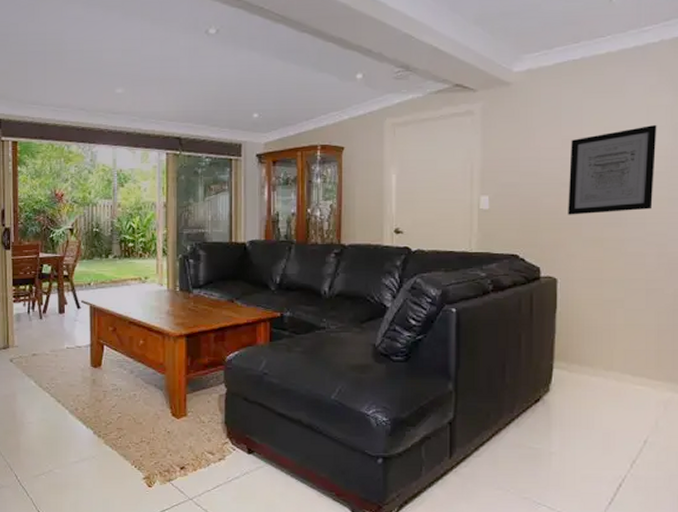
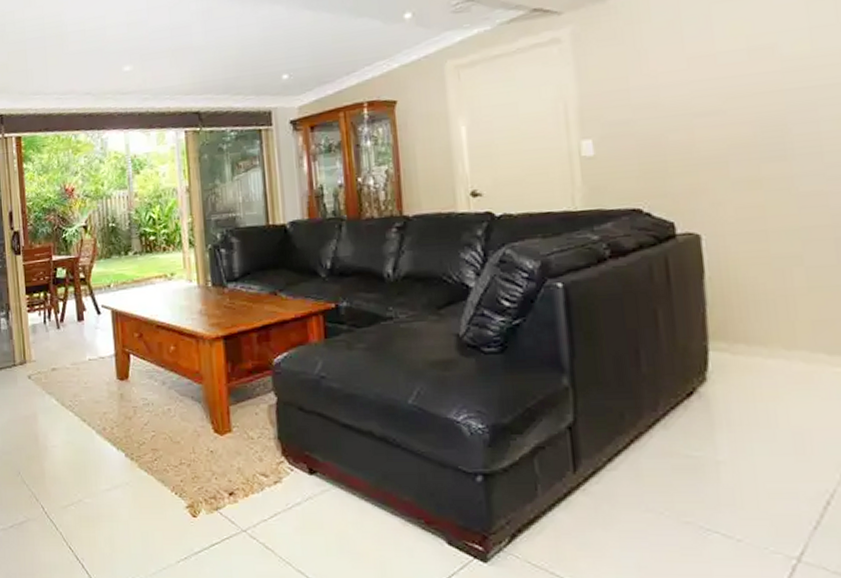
wall art: present [568,124,657,215] -> none [699,23,831,153]

